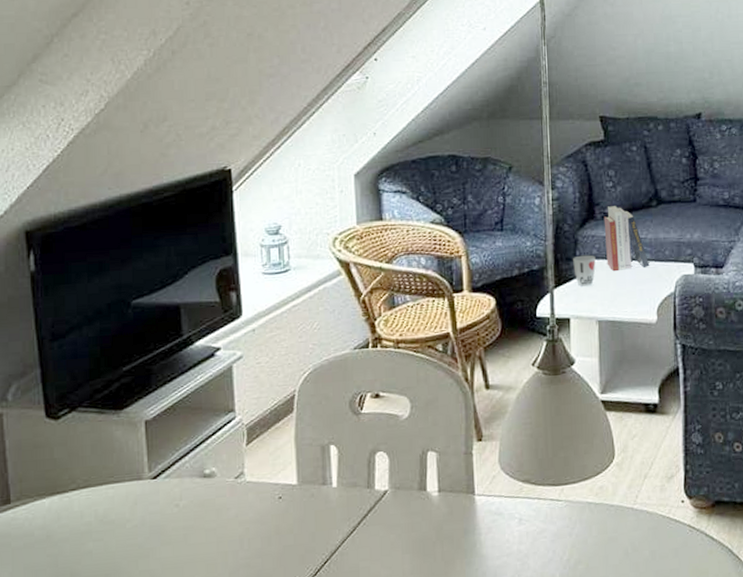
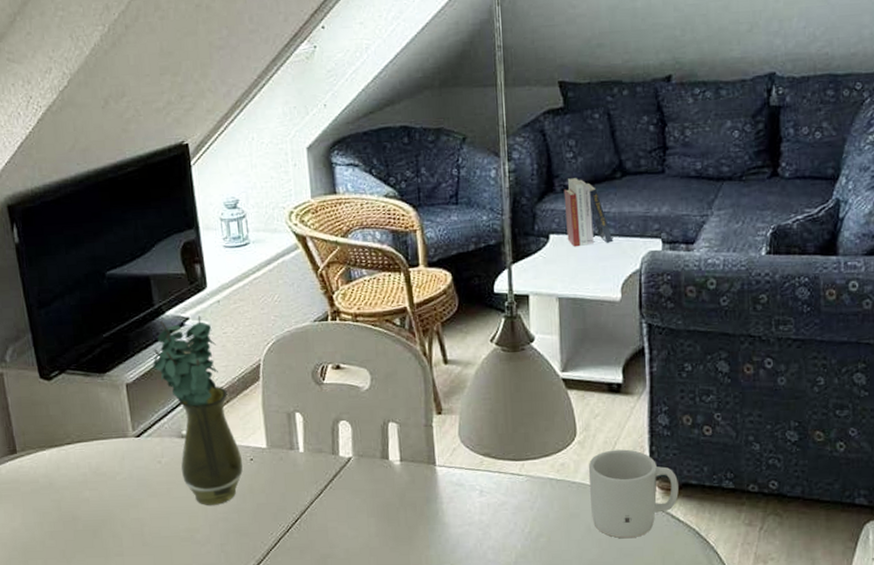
vase: none [177,345,271,551] -> present [153,315,243,505]
cup: present [573,255,596,287] -> none [531,229,556,263]
mug: none [626,469,712,561] -> present [588,449,679,539]

